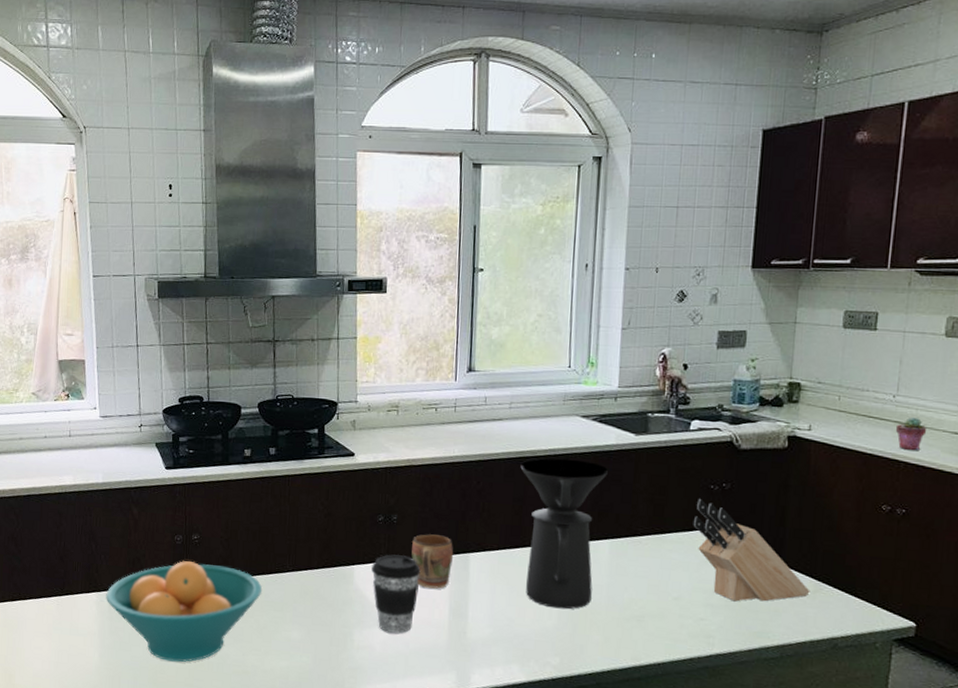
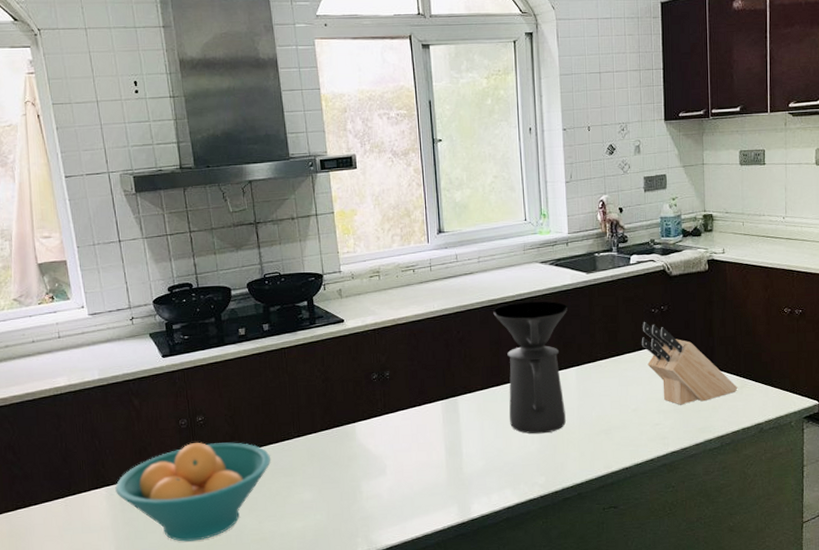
coffee cup: present [371,554,421,634] -> none [371,407,416,479]
mug: present [411,534,454,589] -> none [406,384,444,434]
potted succulent: present [895,418,927,450] -> none [787,234,811,261]

